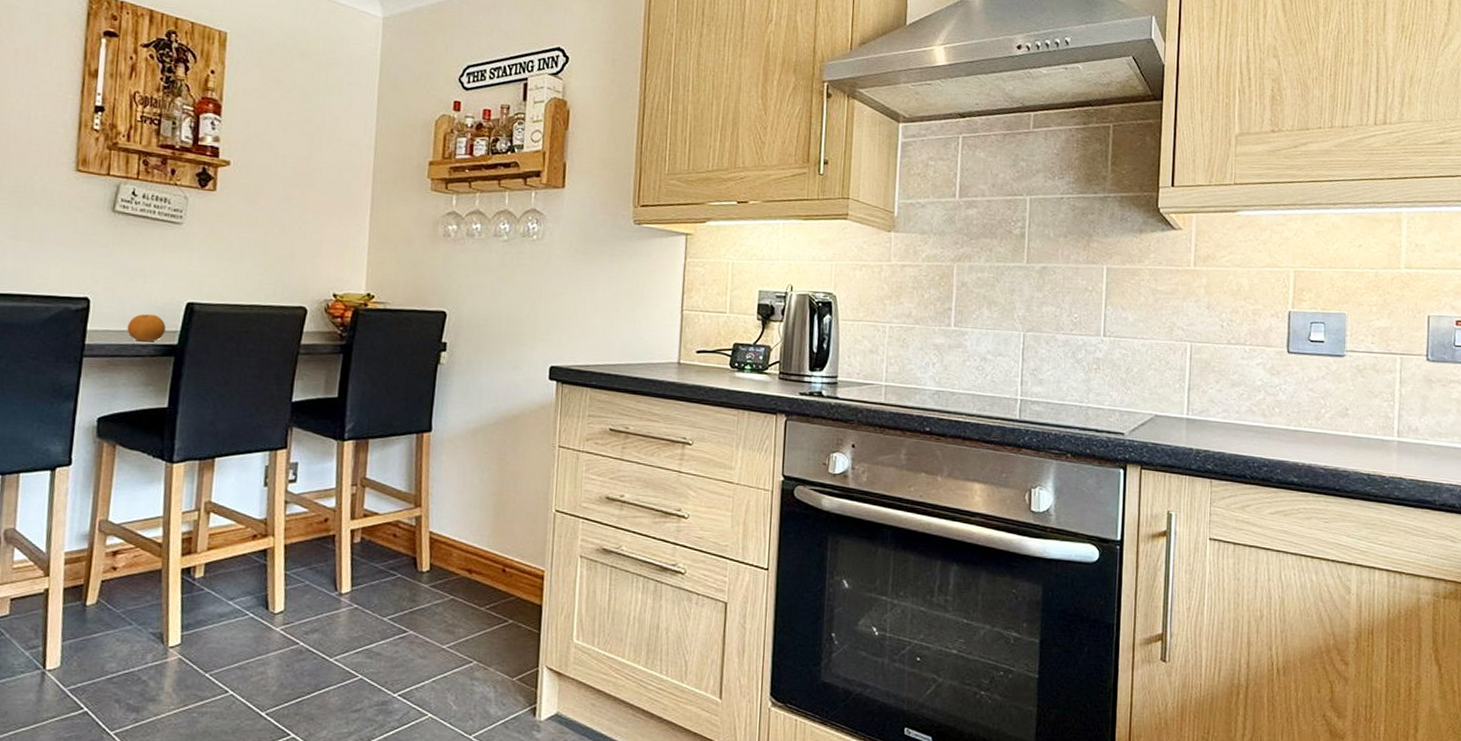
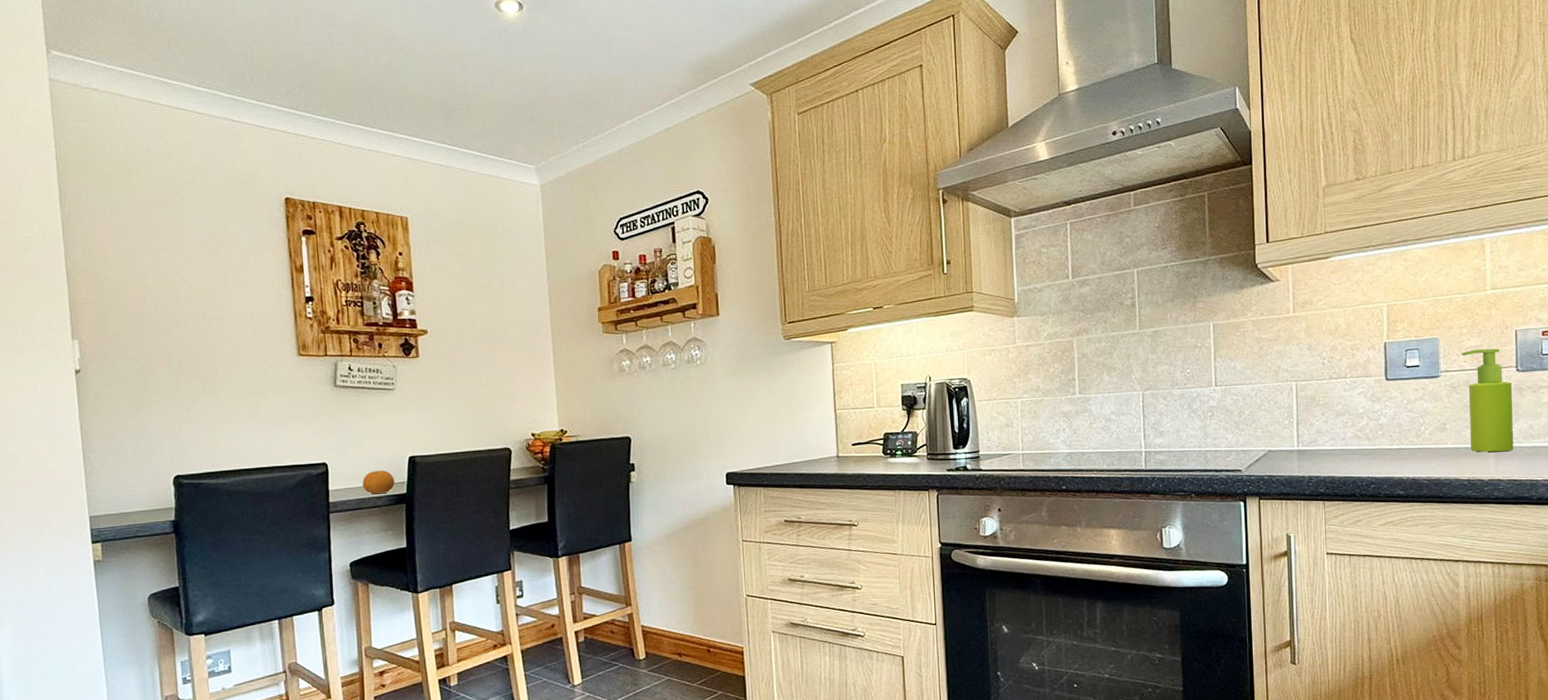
soap dispenser: none [1369,331,1421,448] -> present [1461,349,1514,452]

